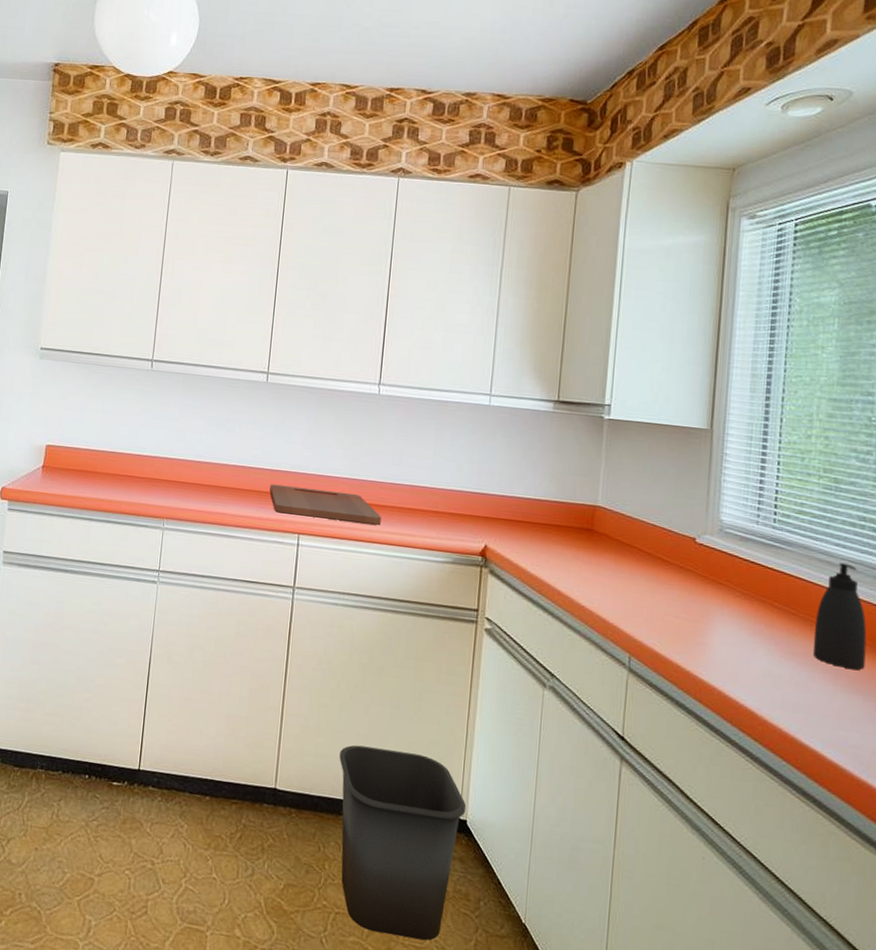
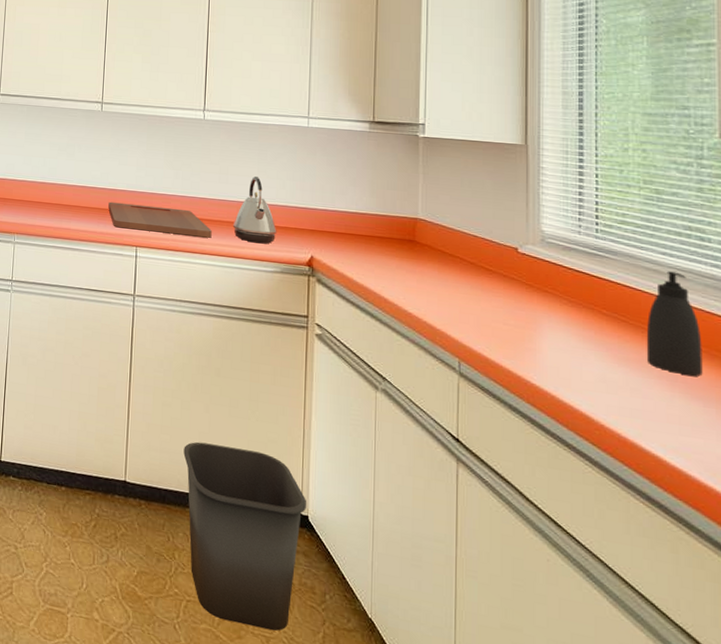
kettle: none [403,458,451,532] -> present [232,176,277,244]

